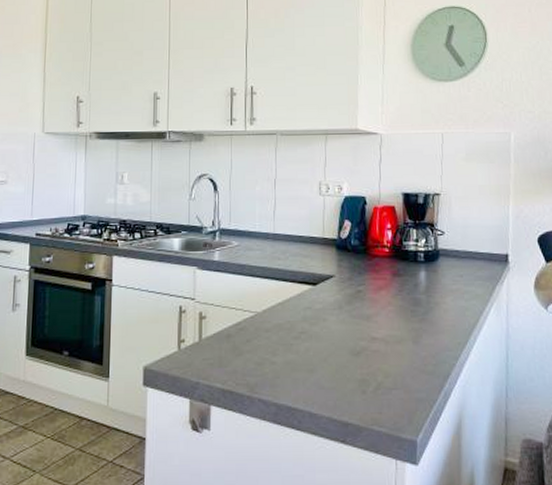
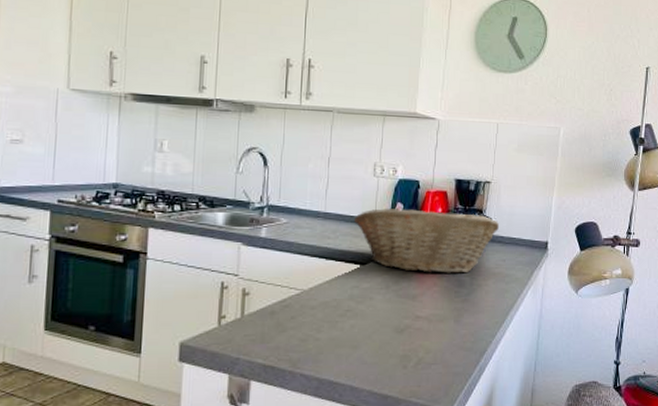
fruit basket: none [302,226,453,292] -> present [353,208,499,273]

